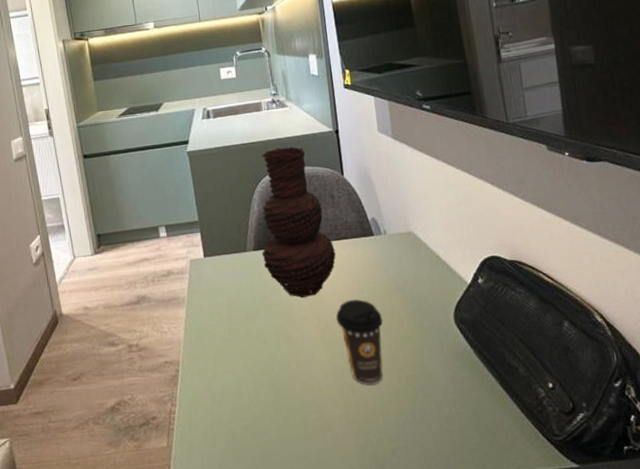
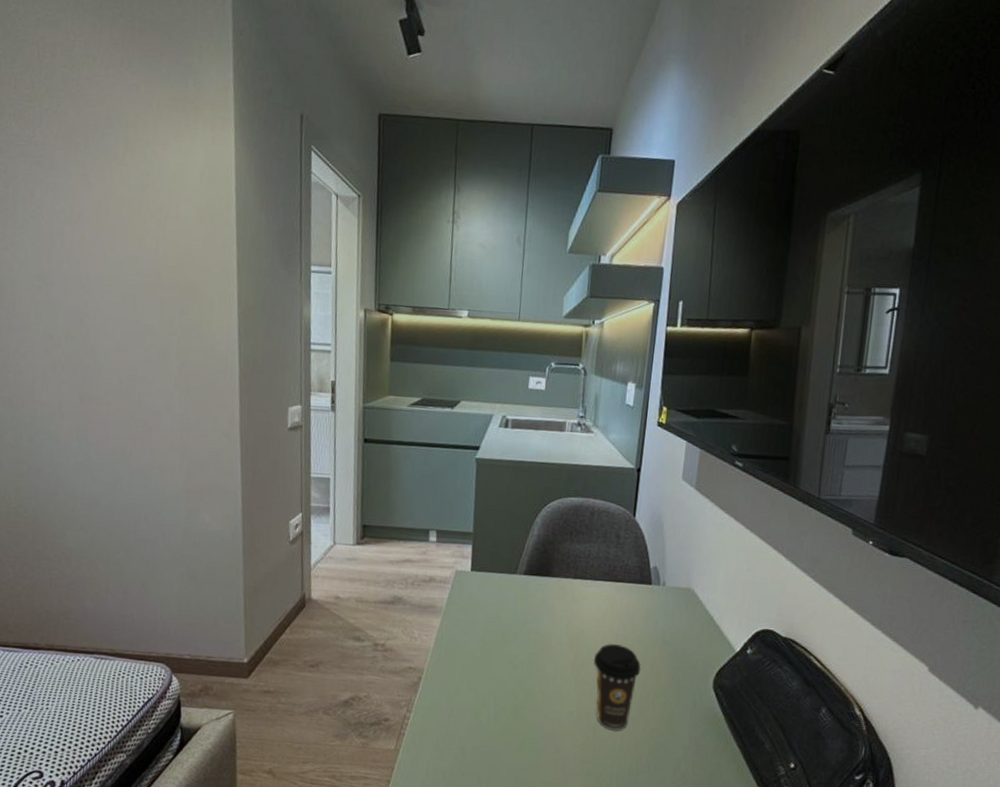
vase: present [261,146,336,298] -> none [532,474,609,633]

